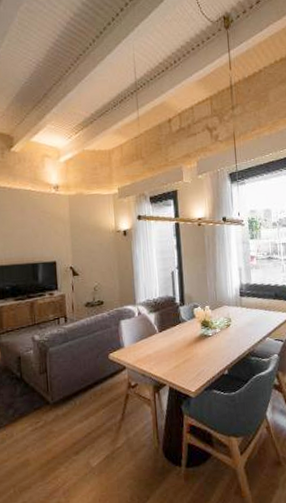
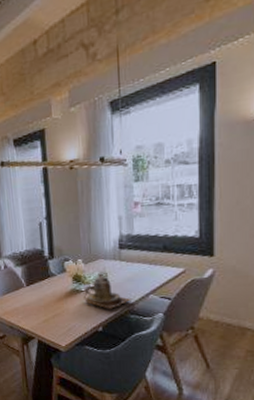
teapot: none [210,319,254,352] -> present [83,273,134,309]

